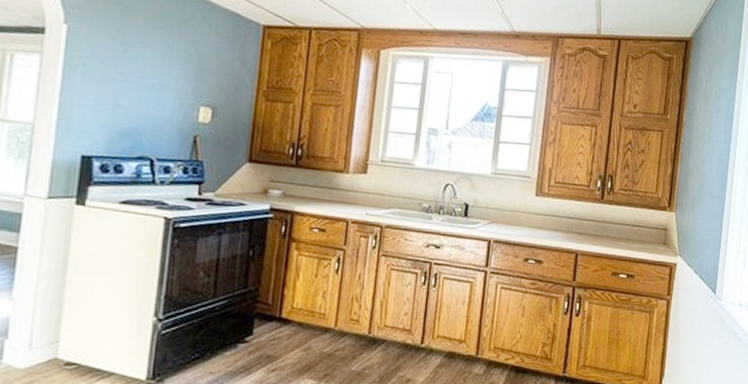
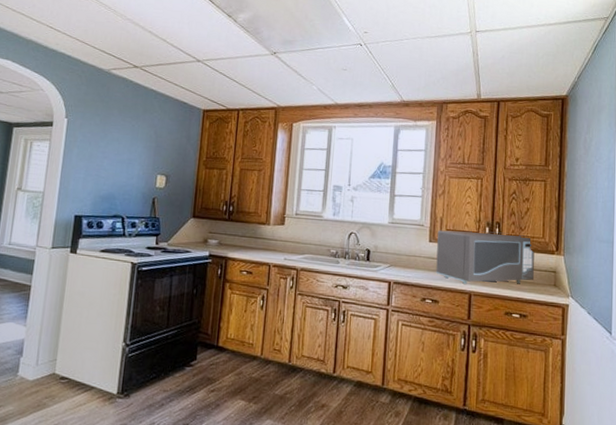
microwave: none [541,182,646,244] -> present [436,230,535,285]

